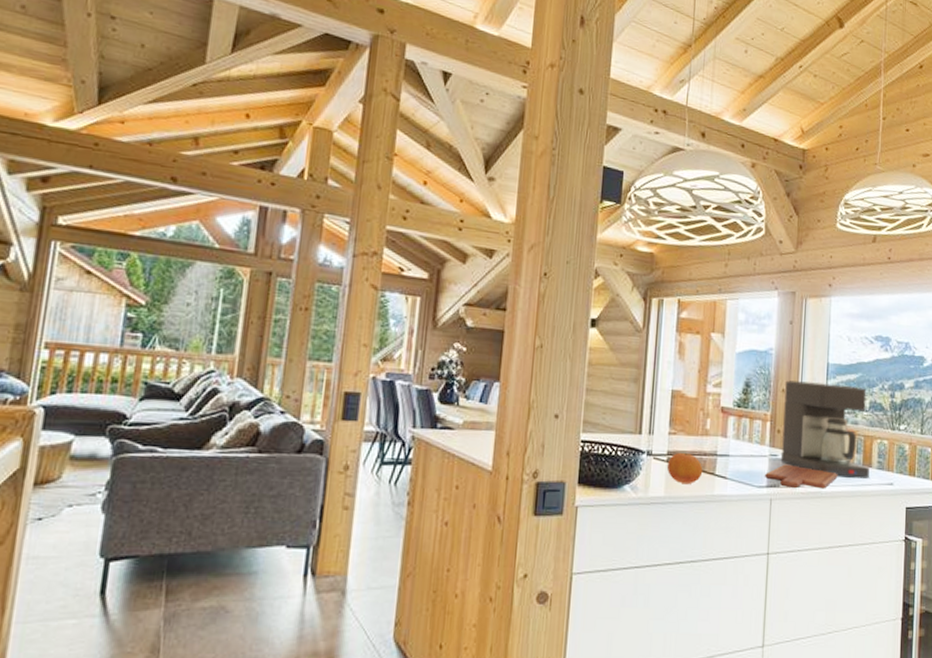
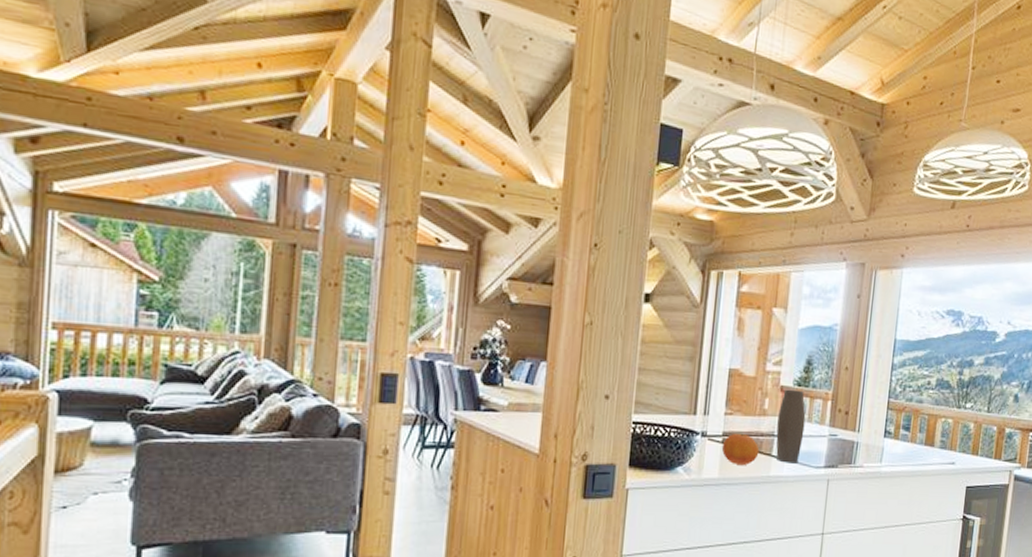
vase: none [718,410,746,483] -> present [776,389,806,464]
cutting board: present [765,464,838,489] -> none [823,444,899,469]
coffee maker: present [780,380,869,479] -> none [840,358,934,458]

